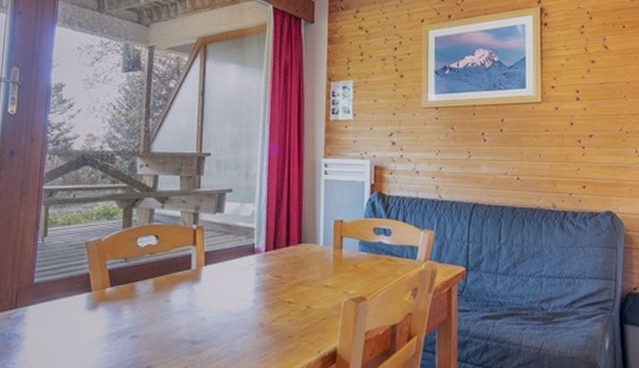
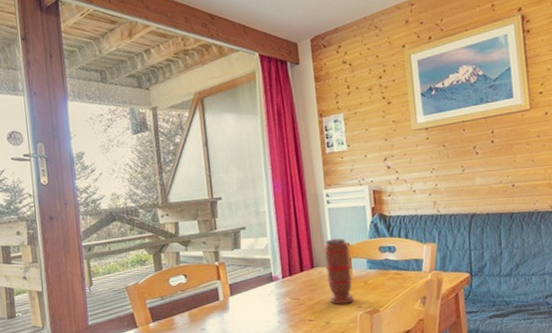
spice grinder: none [313,213,343,289] -> present [323,238,354,305]

